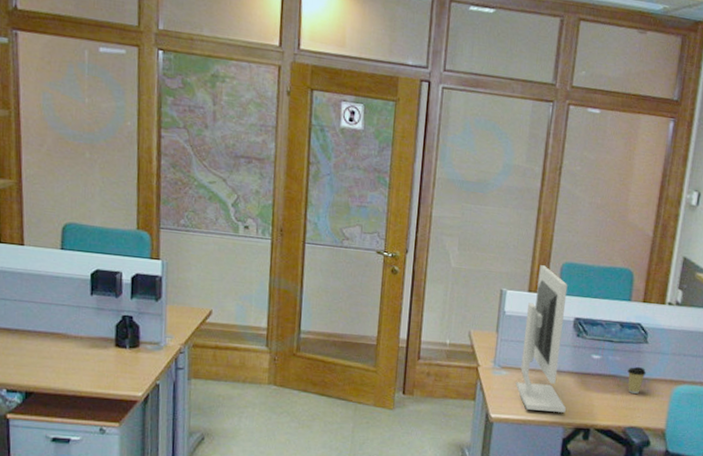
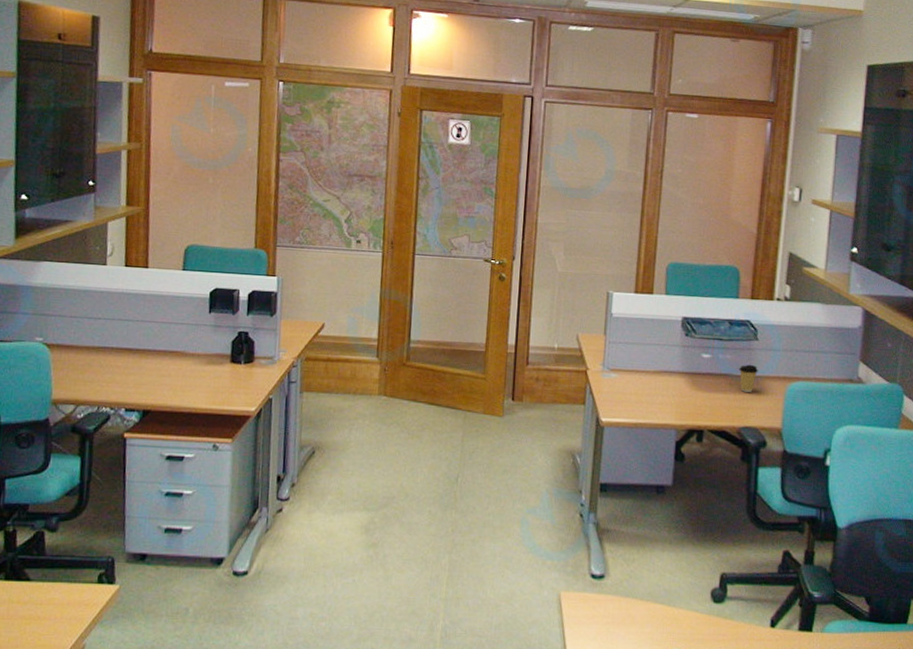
computer monitor: present [515,265,568,413] -> none [625,266,678,414]

